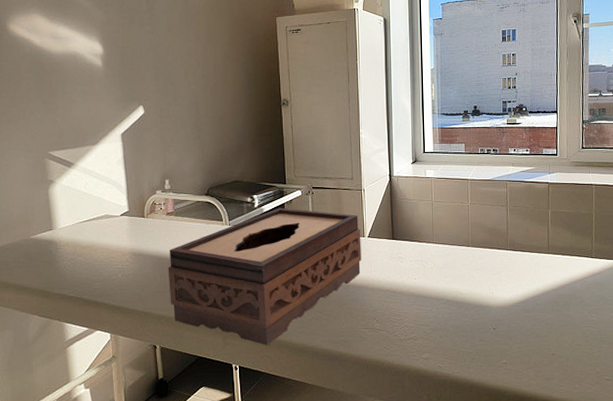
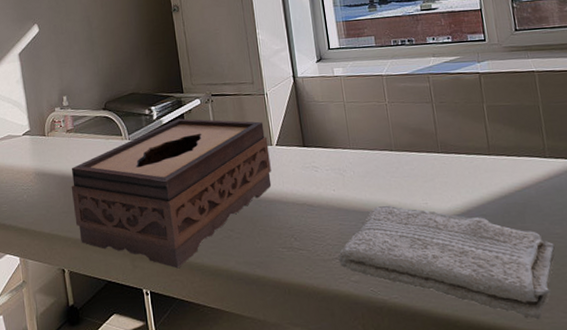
washcloth: none [413,293,590,390] -> present [338,205,556,320]

